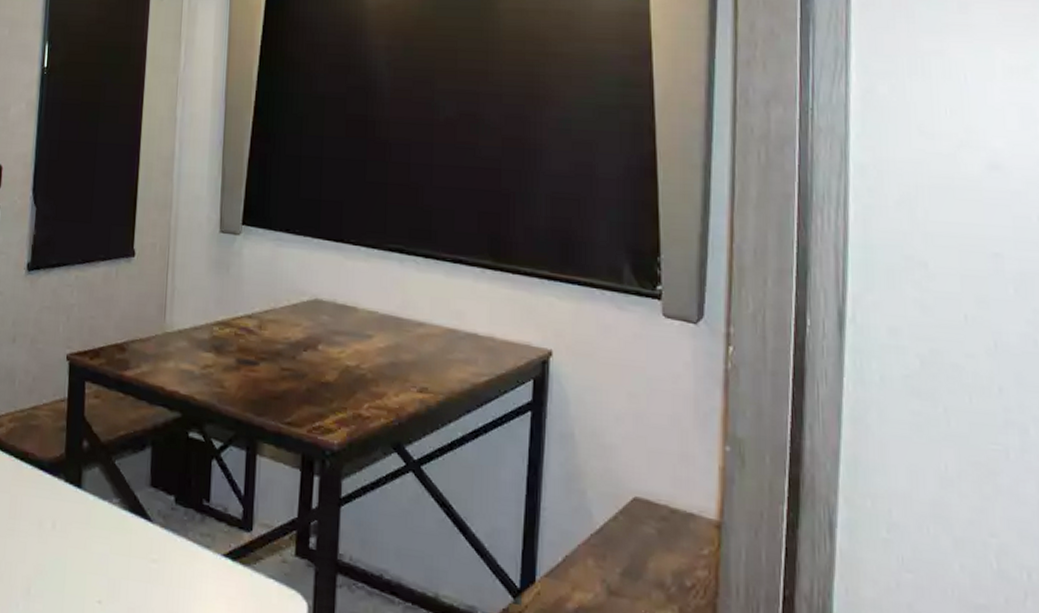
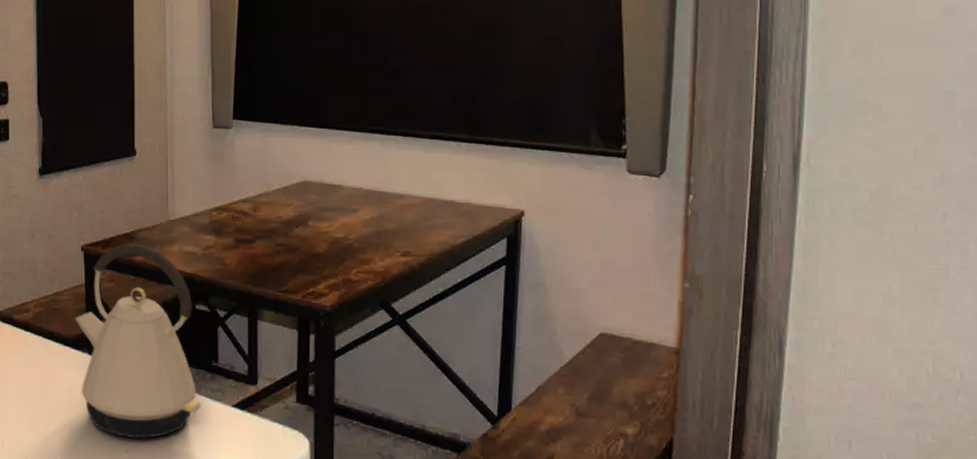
kettle: none [53,355,188,588] -> present [75,243,201,439]

